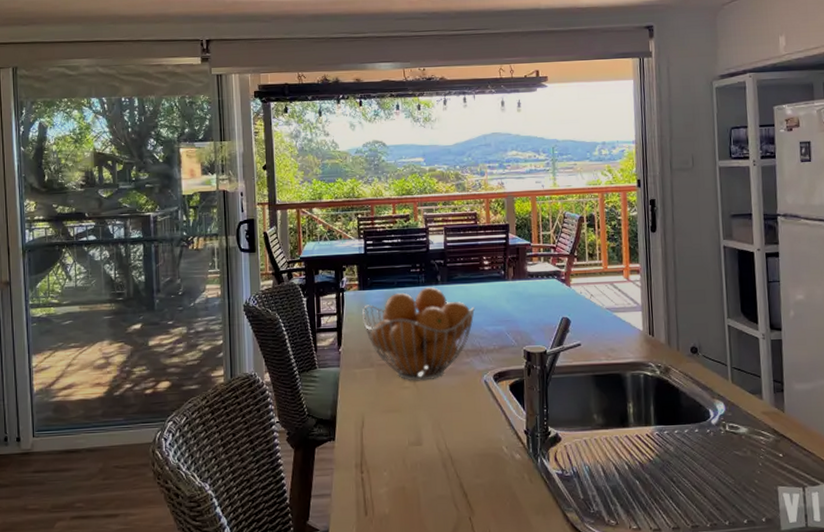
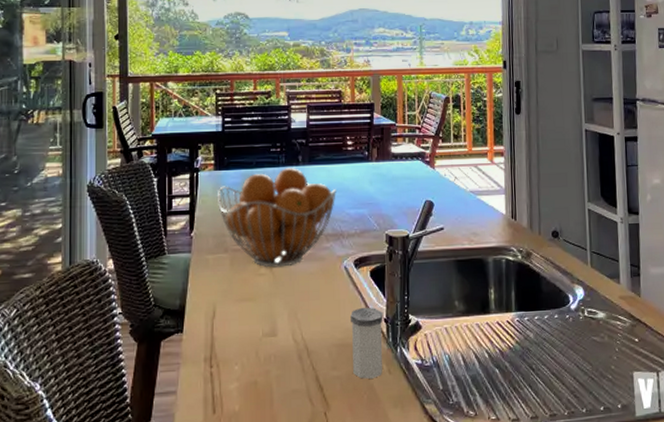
salt shaker: none [492,419,524,487] -> present [351,307,383,379]

